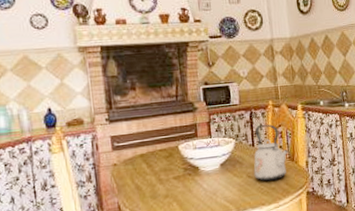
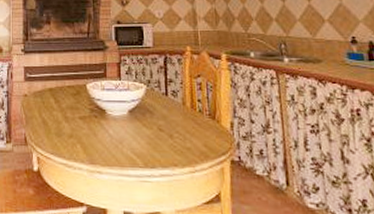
kettle: present [253,124,289,181] -> none [166,72,209,139]

